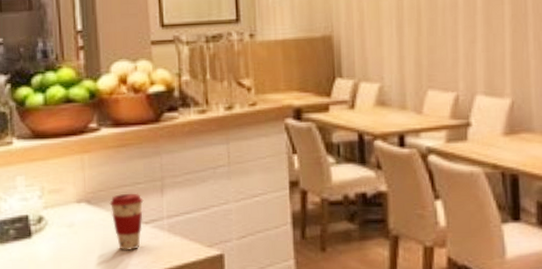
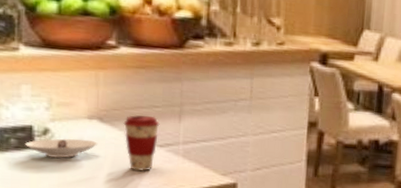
saucer: none [22,223,88,246] -> present [24,138,98,159]

